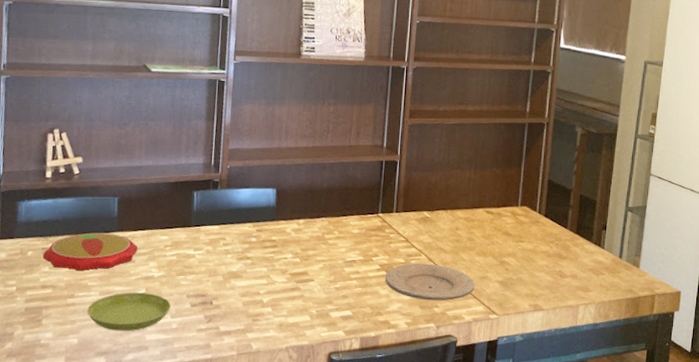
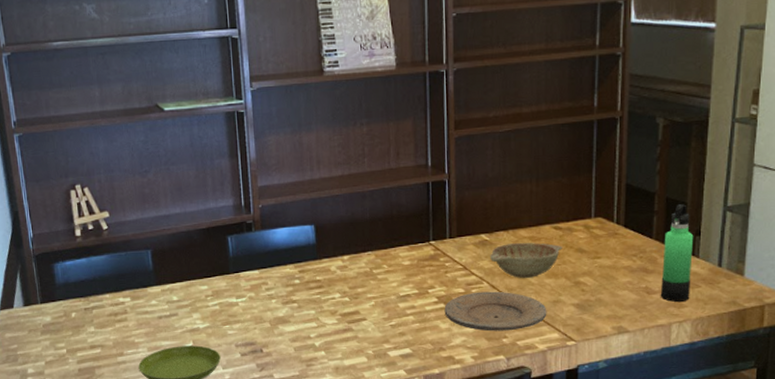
plate: present [42,232,138,270] -> none [86,288,179,328]
decorative bowl: none [430,222,492,254] -> present [490,243,563,278]
thermos bottle: none [571,201,601,286] -> present [660,204,694,302]

